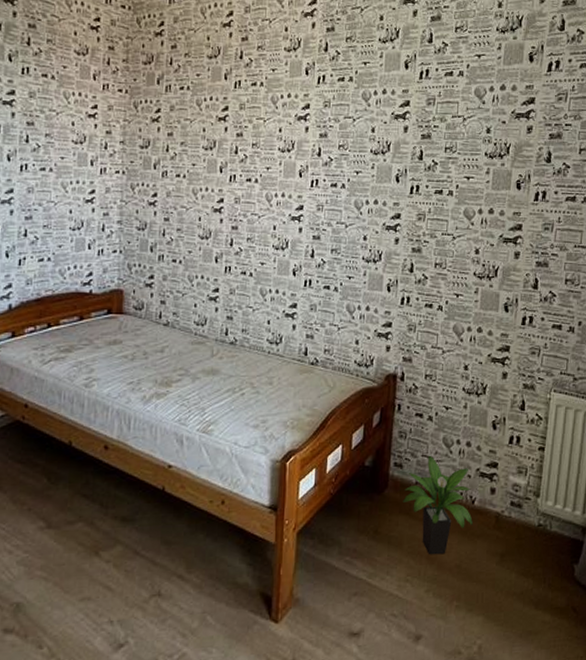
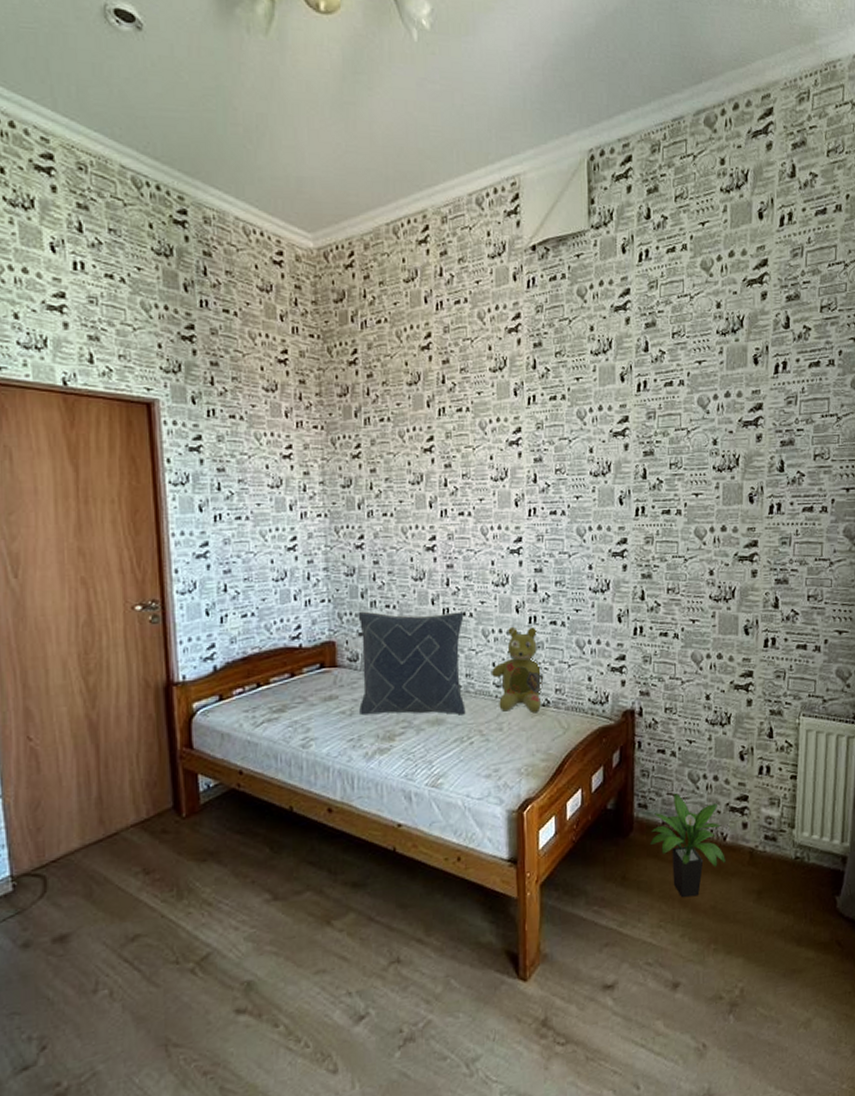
pillow: none [141,263,244,367] -> present [358,611,466,716]
stuffed bear: none [267,288,313,371] -> present [492,626,543,713]

